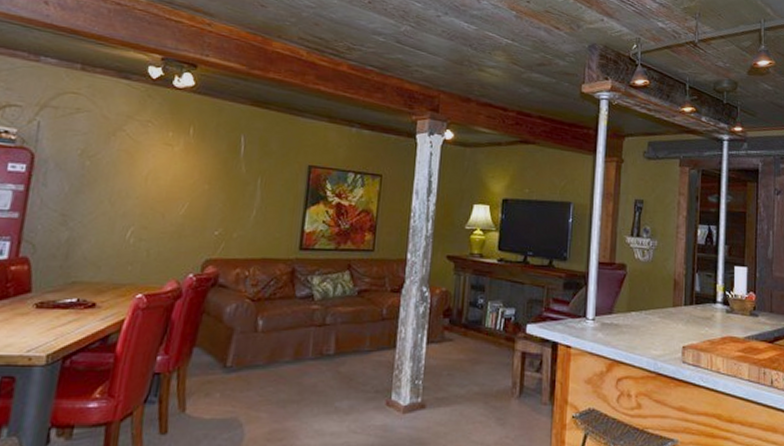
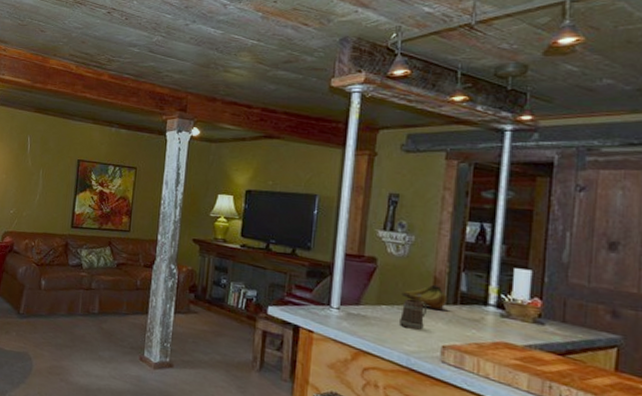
beer mug: none [646,303,670,334] -> present [398,298,428,331]
fruit: none [648,287,686,312] -> present [401,284,448,311]

